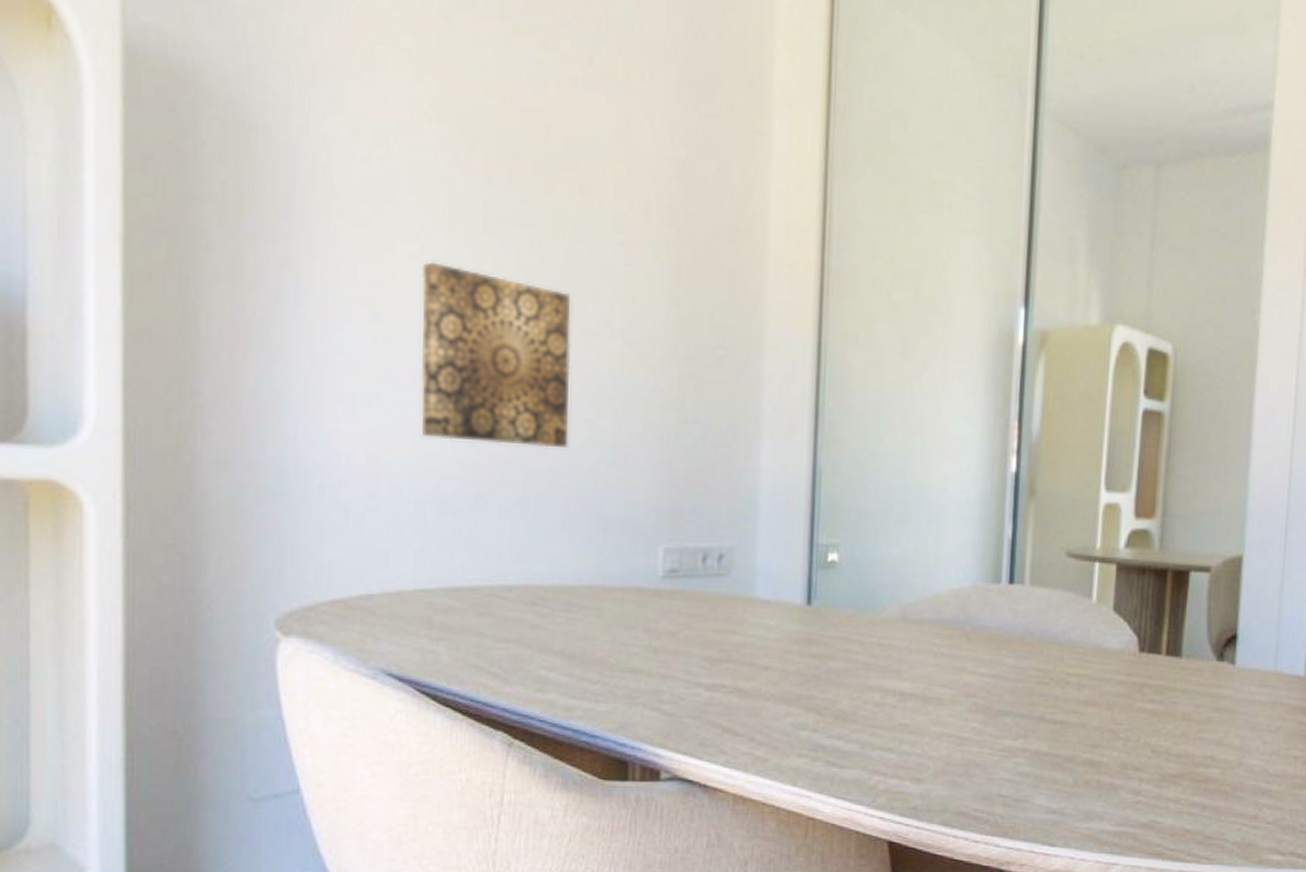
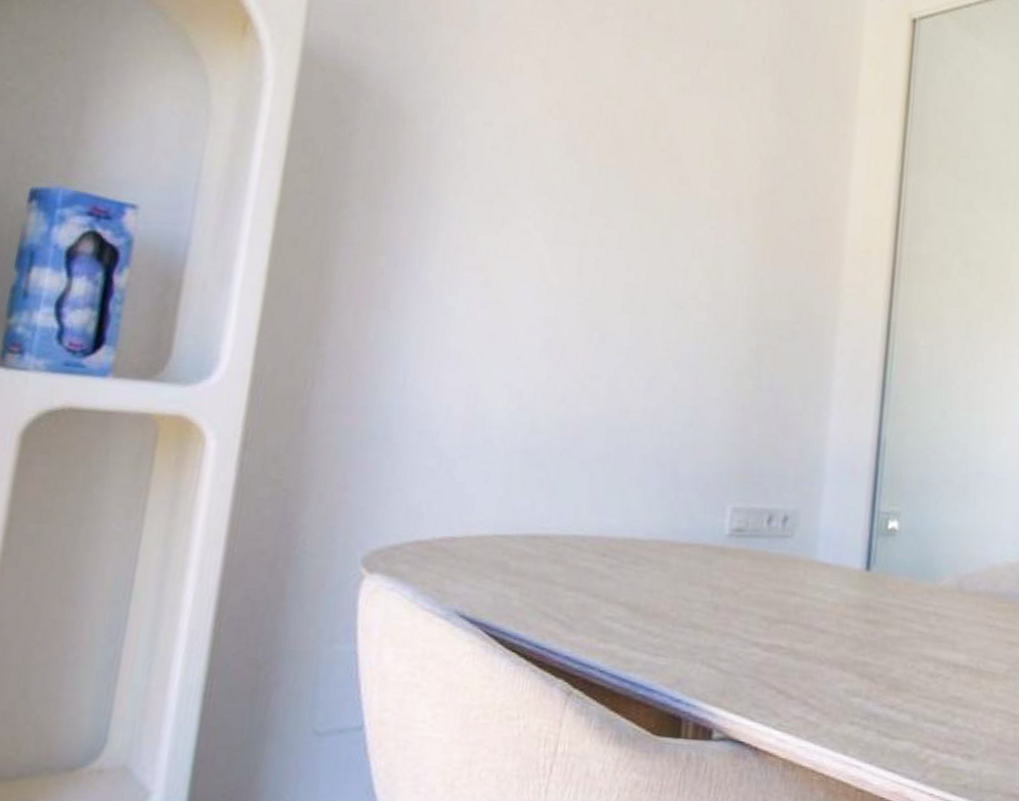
wall art: present [420,261,571,449] -> none [517,236,663,409]

